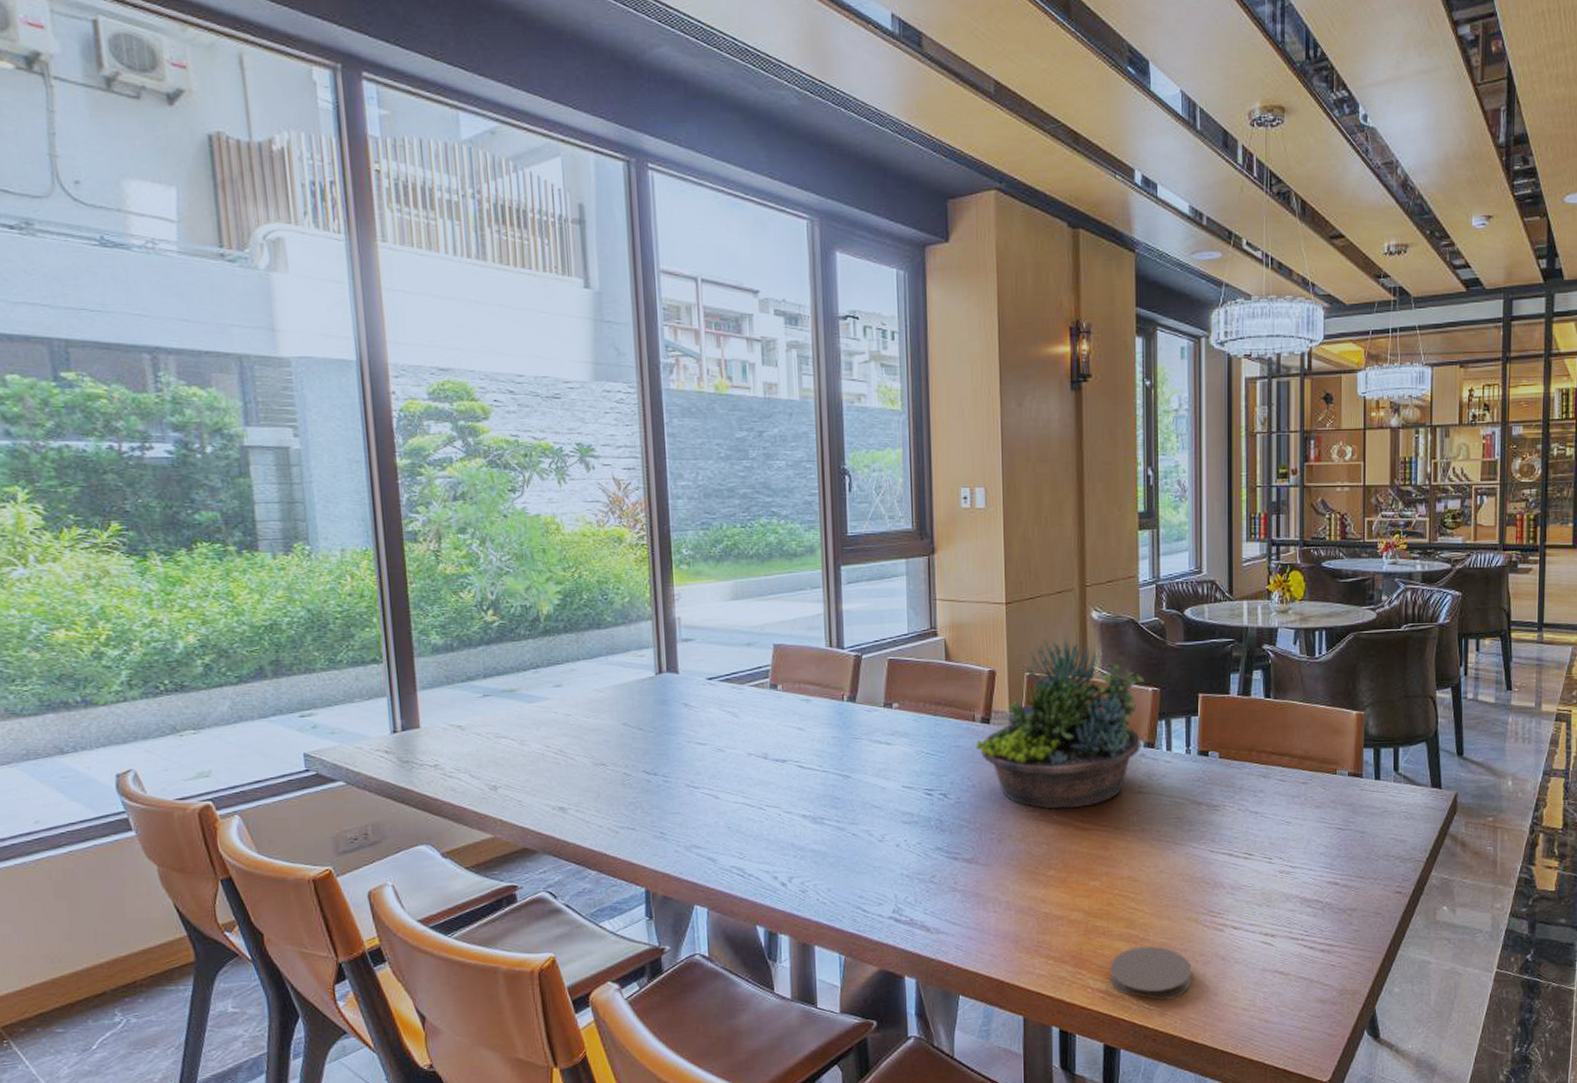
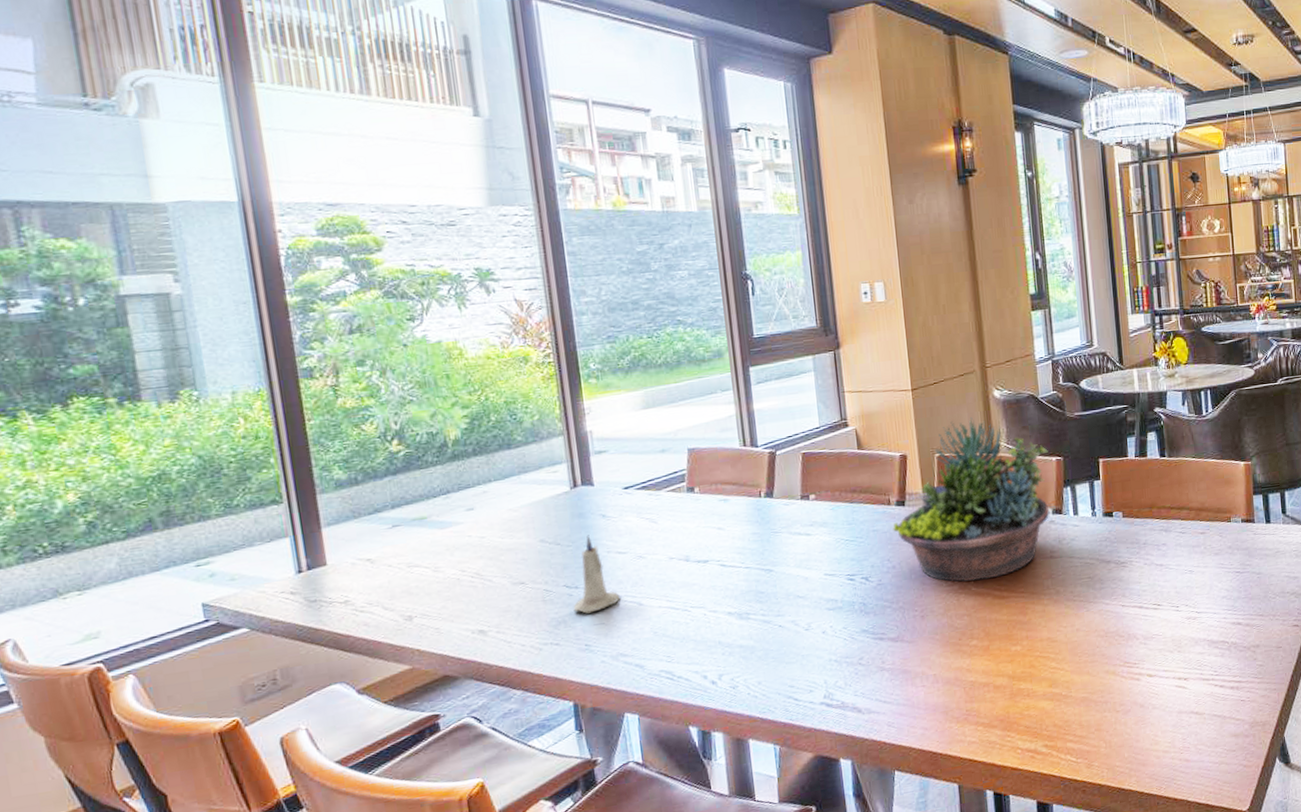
candle: none [650,722,698,801] -> present [573,535,621,614]
coaster: present [1109,946,1192,1001] -> none [1036,701,1115,753]

